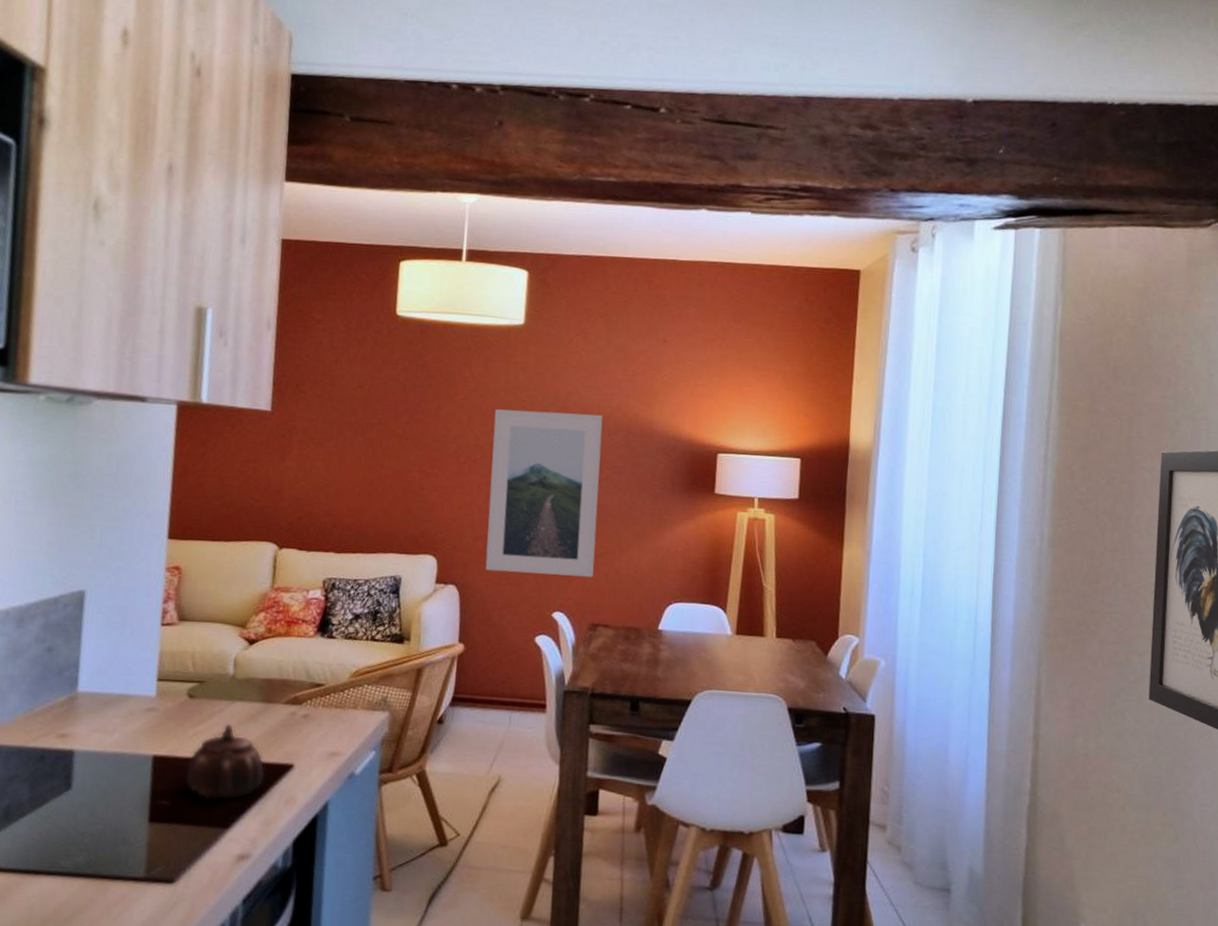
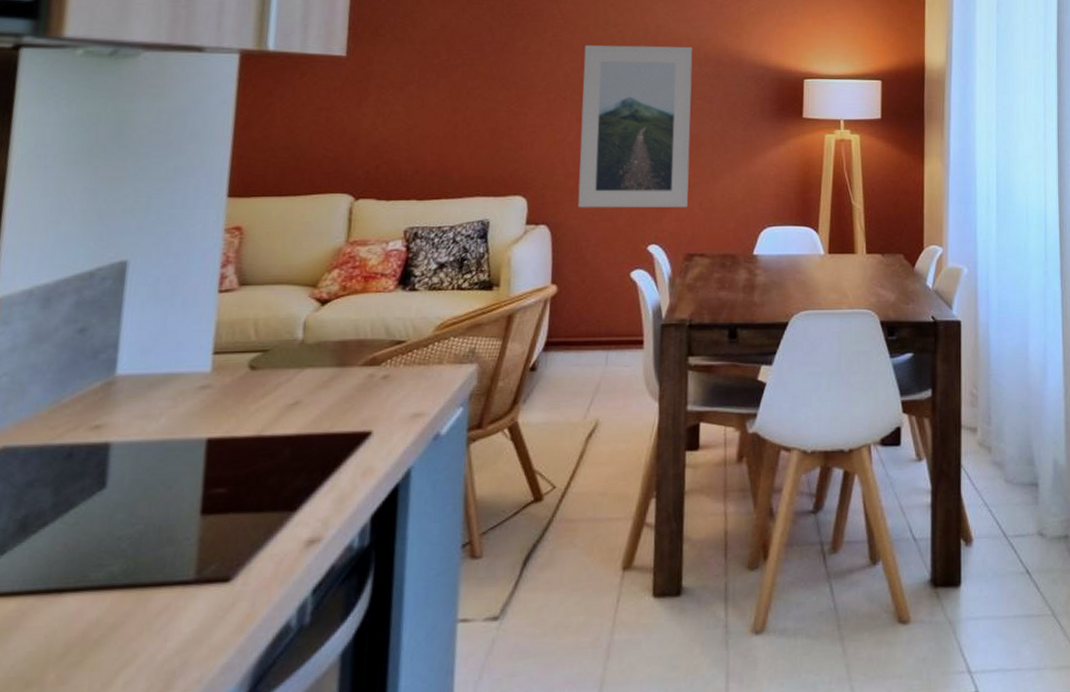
teapot: present [185,724,265,800] -> none [245,394,339,481]

